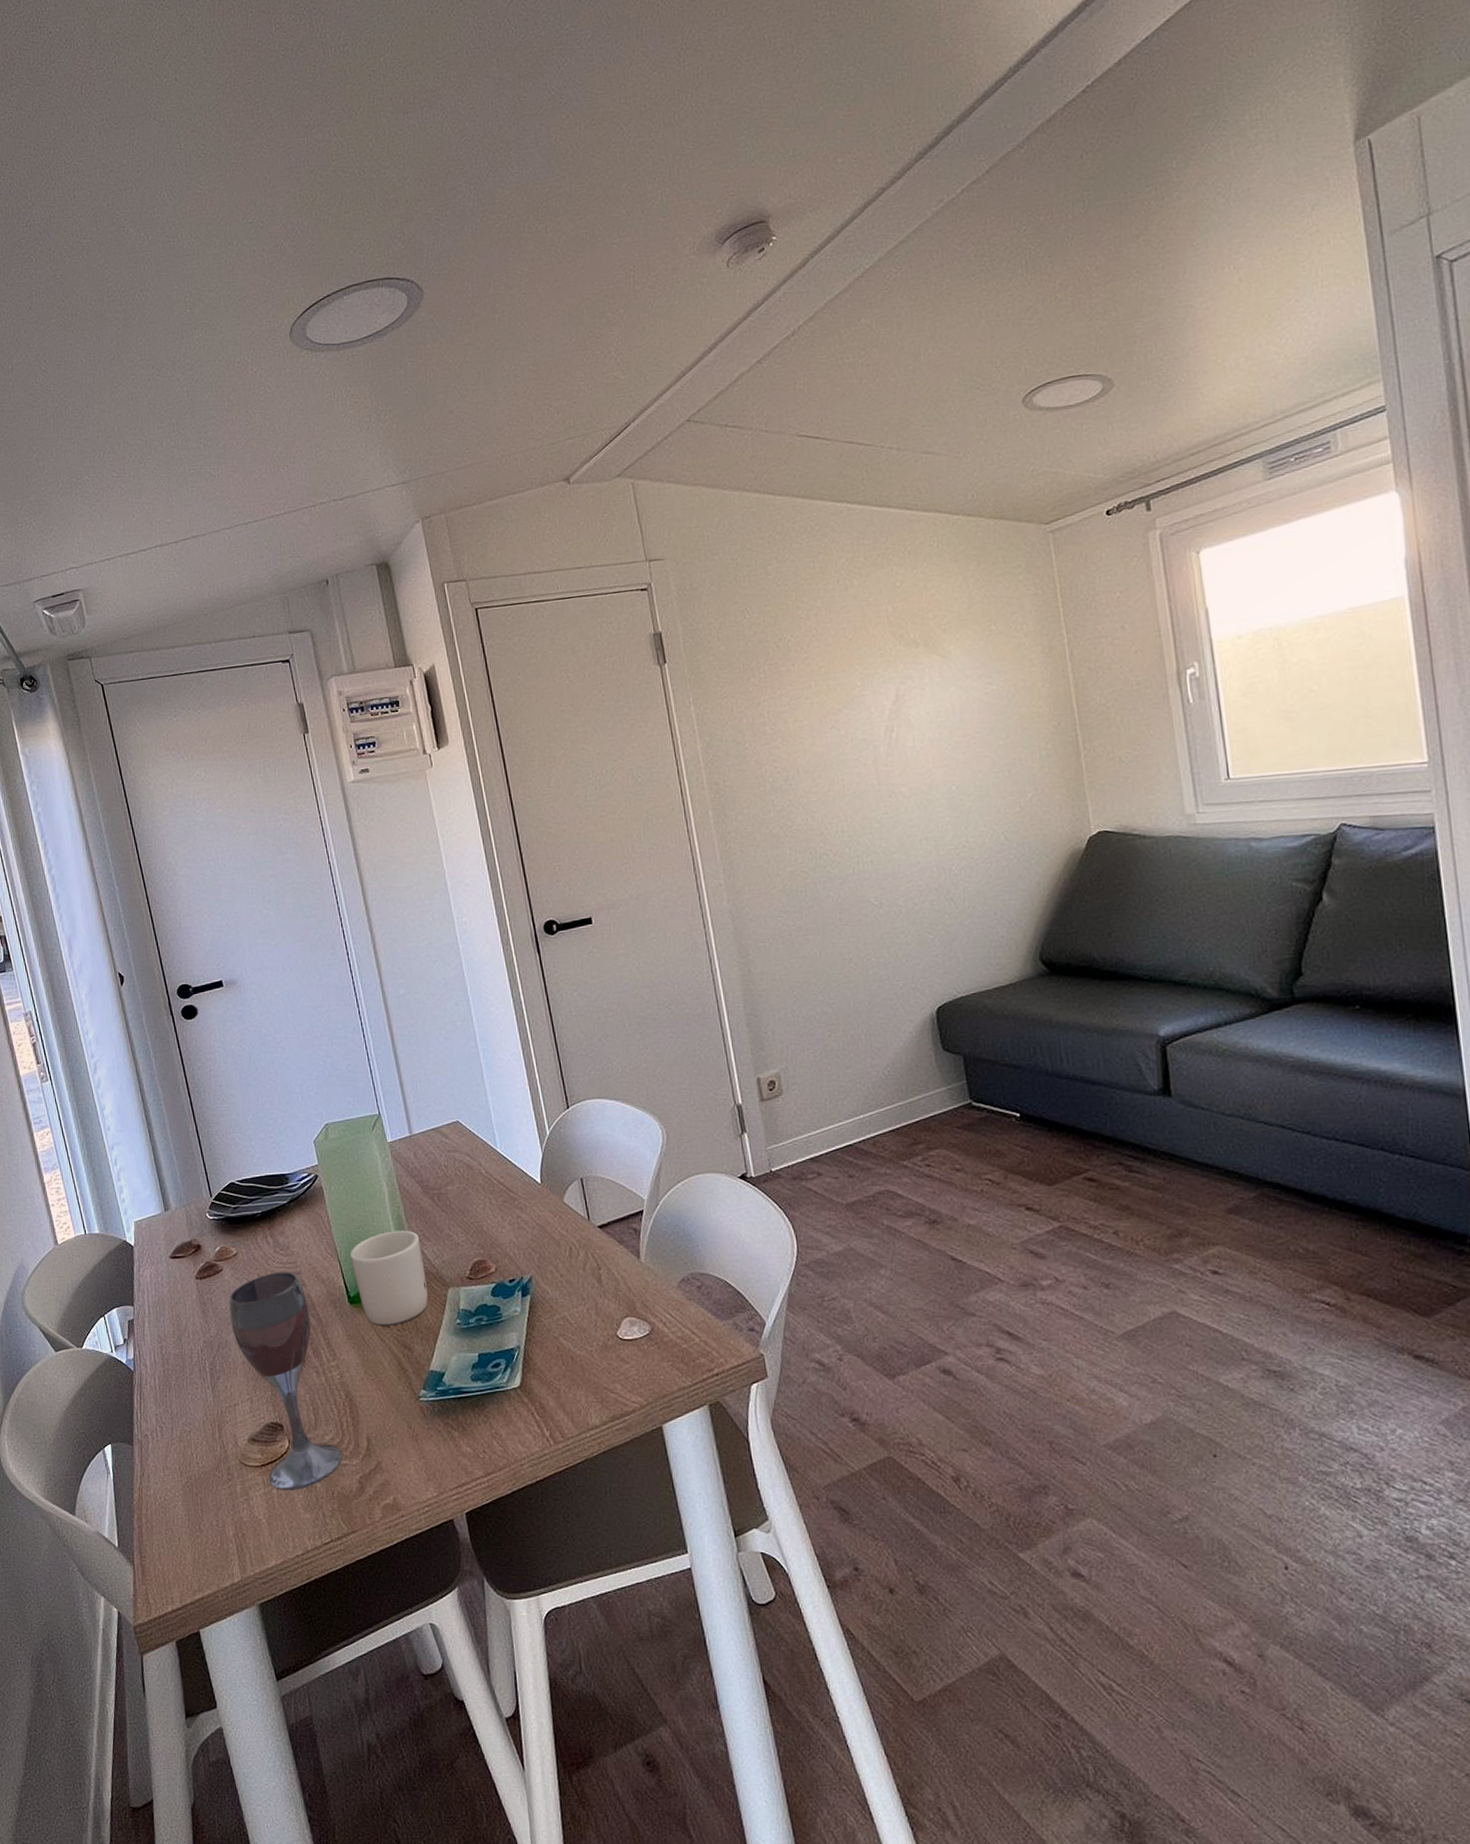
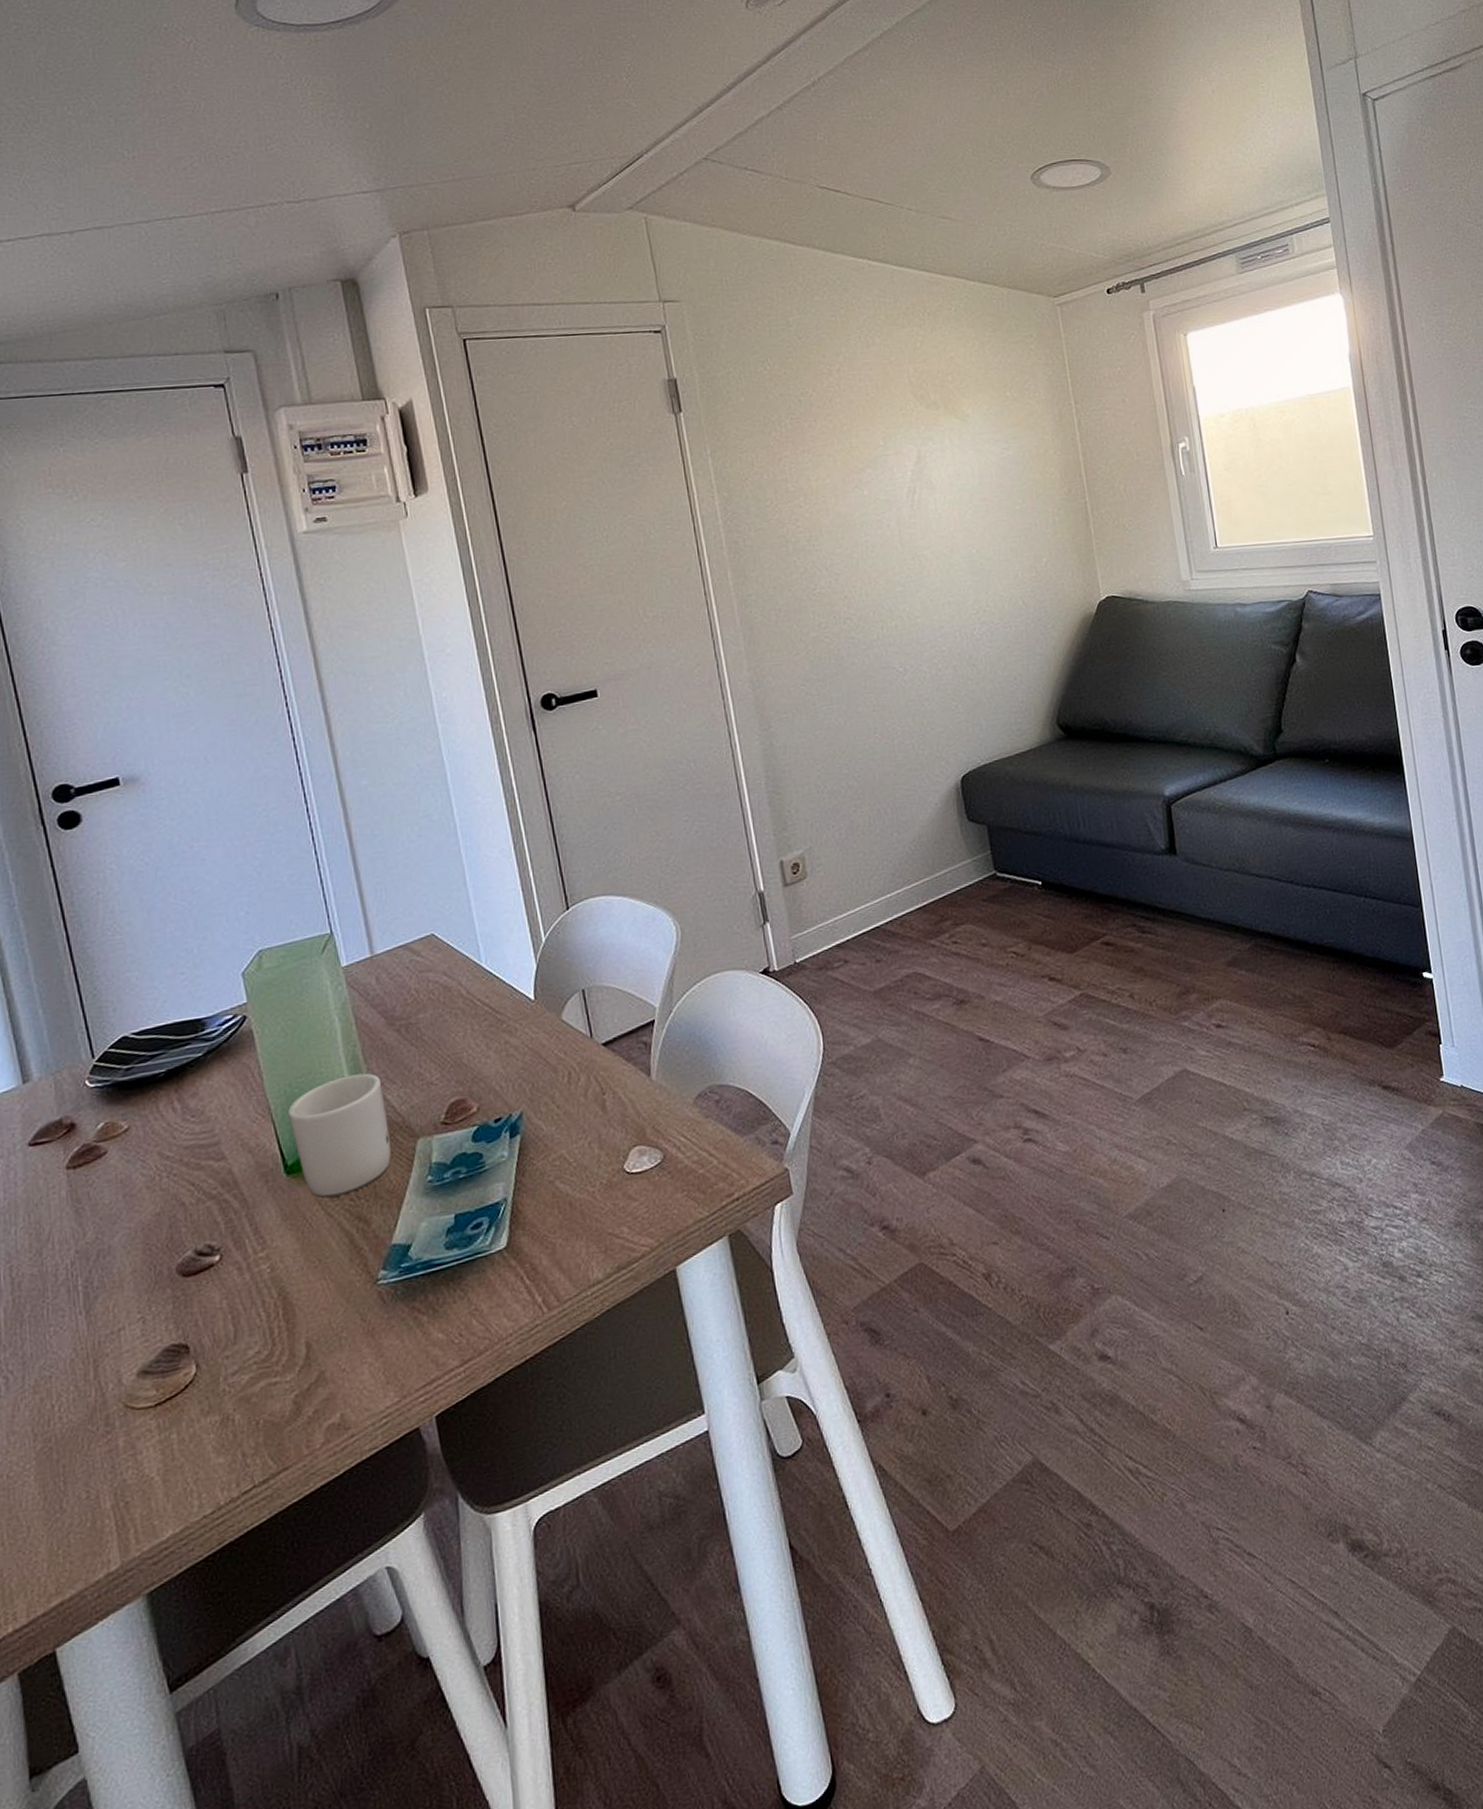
cup: present [228,1272,343,1491] -> none [114,1144,272,1434]

